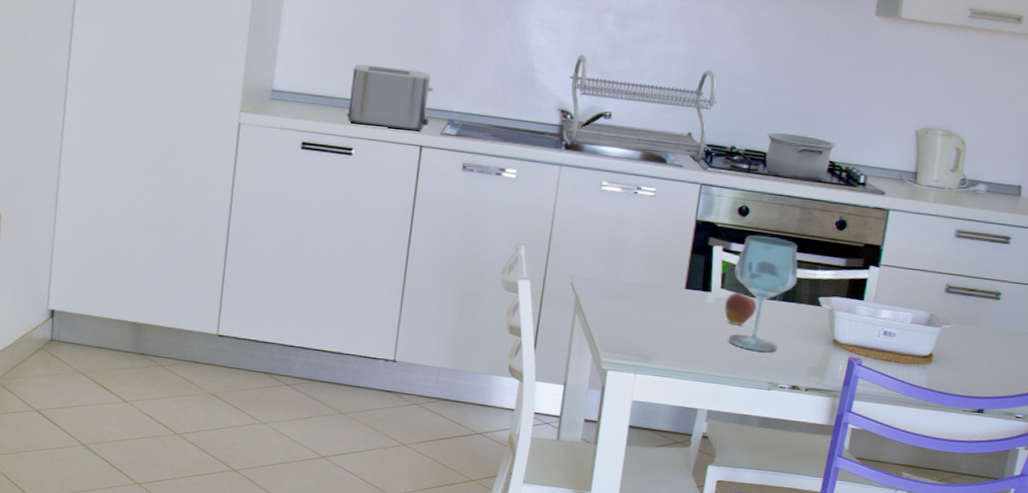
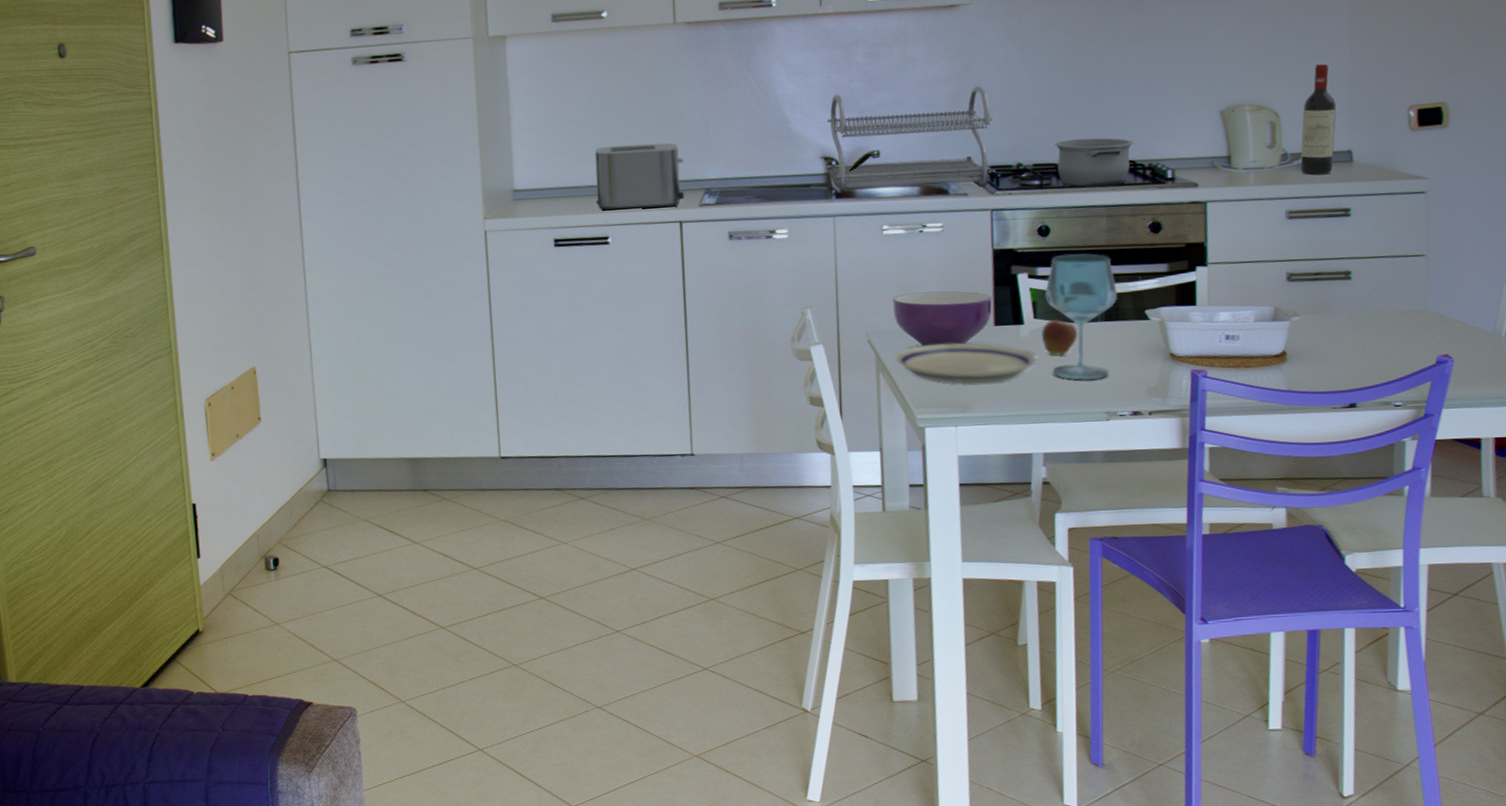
plate: none [593,296,717,339] -> present [896,343,1037,383]
bowl: none [597,246,687,301] -> present [892,291,992,347]
wine bottle: none [975,104,1016,204] -> present [1300,64,1337,175]

